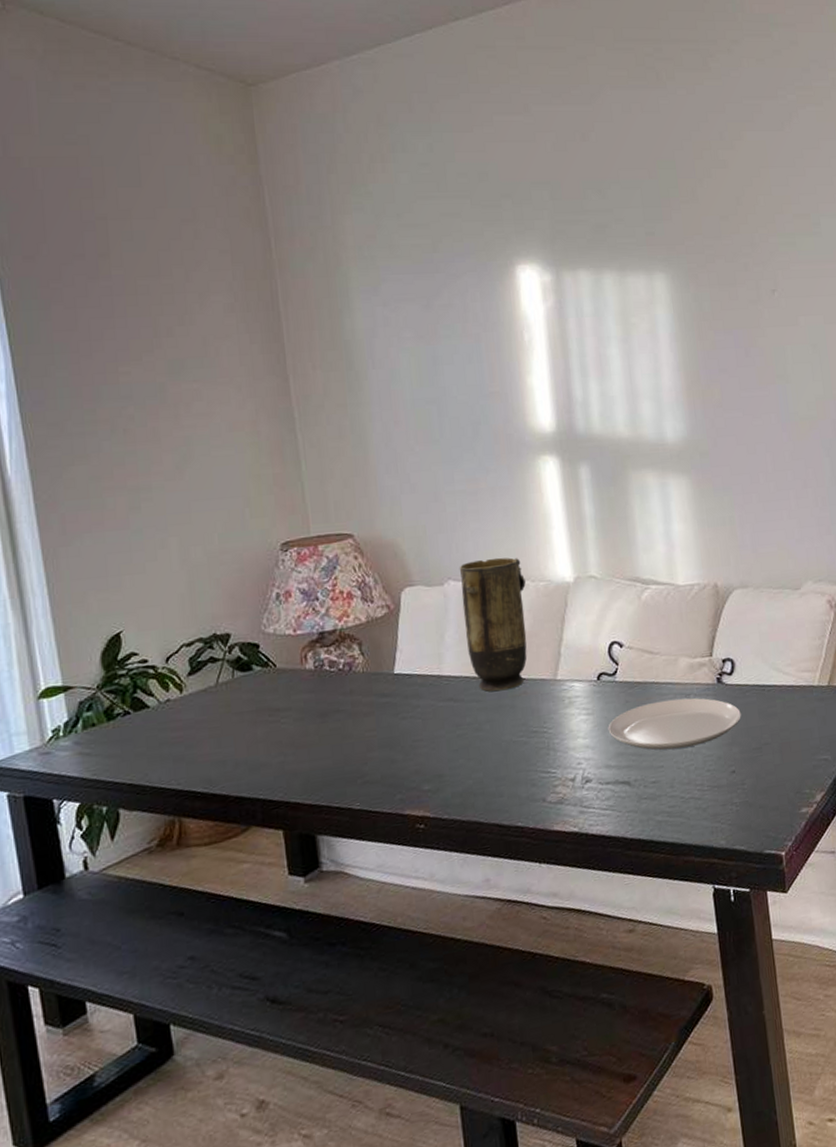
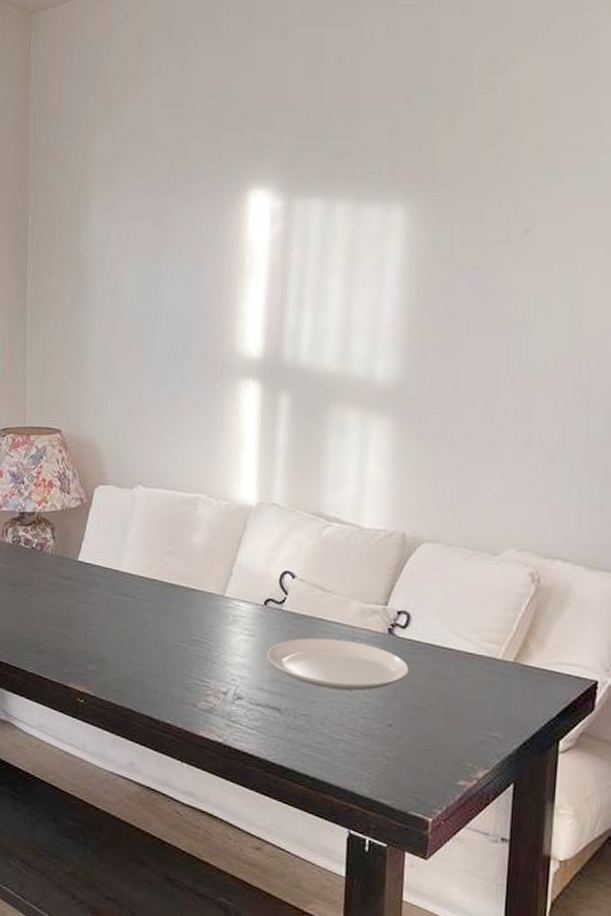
vase: present [459,557,528,692] -> none [146,471,209,596]

